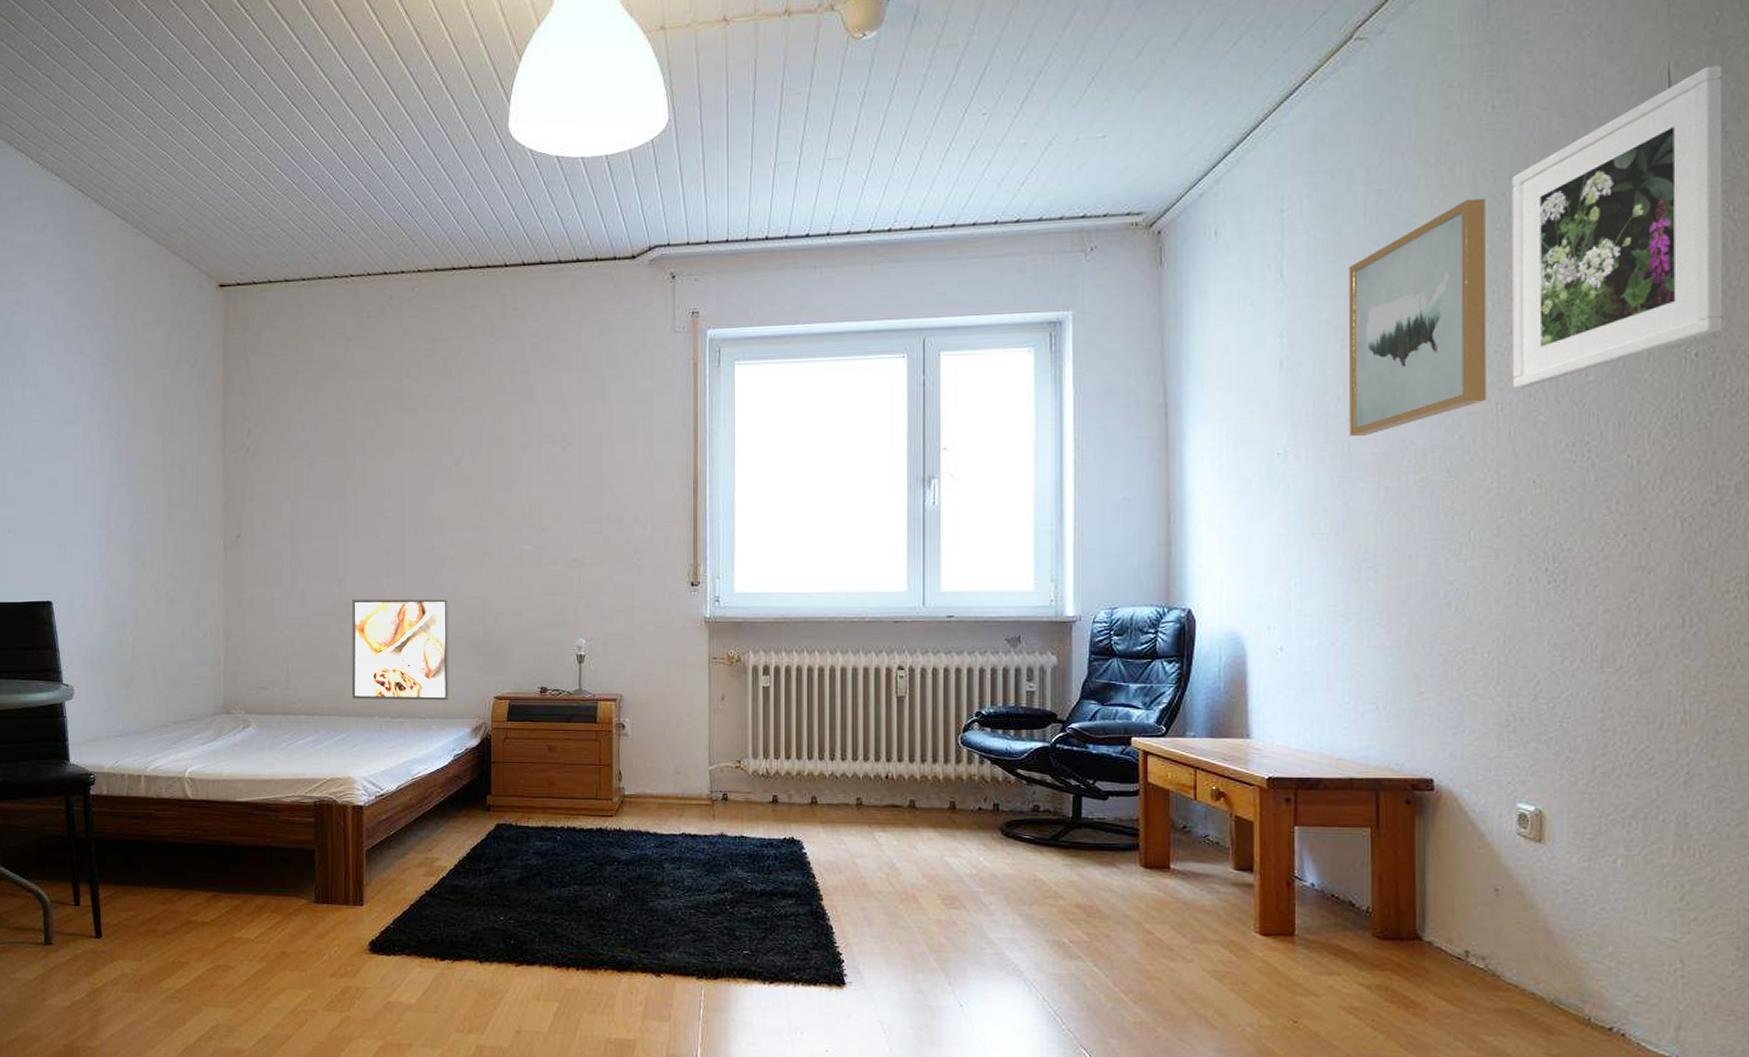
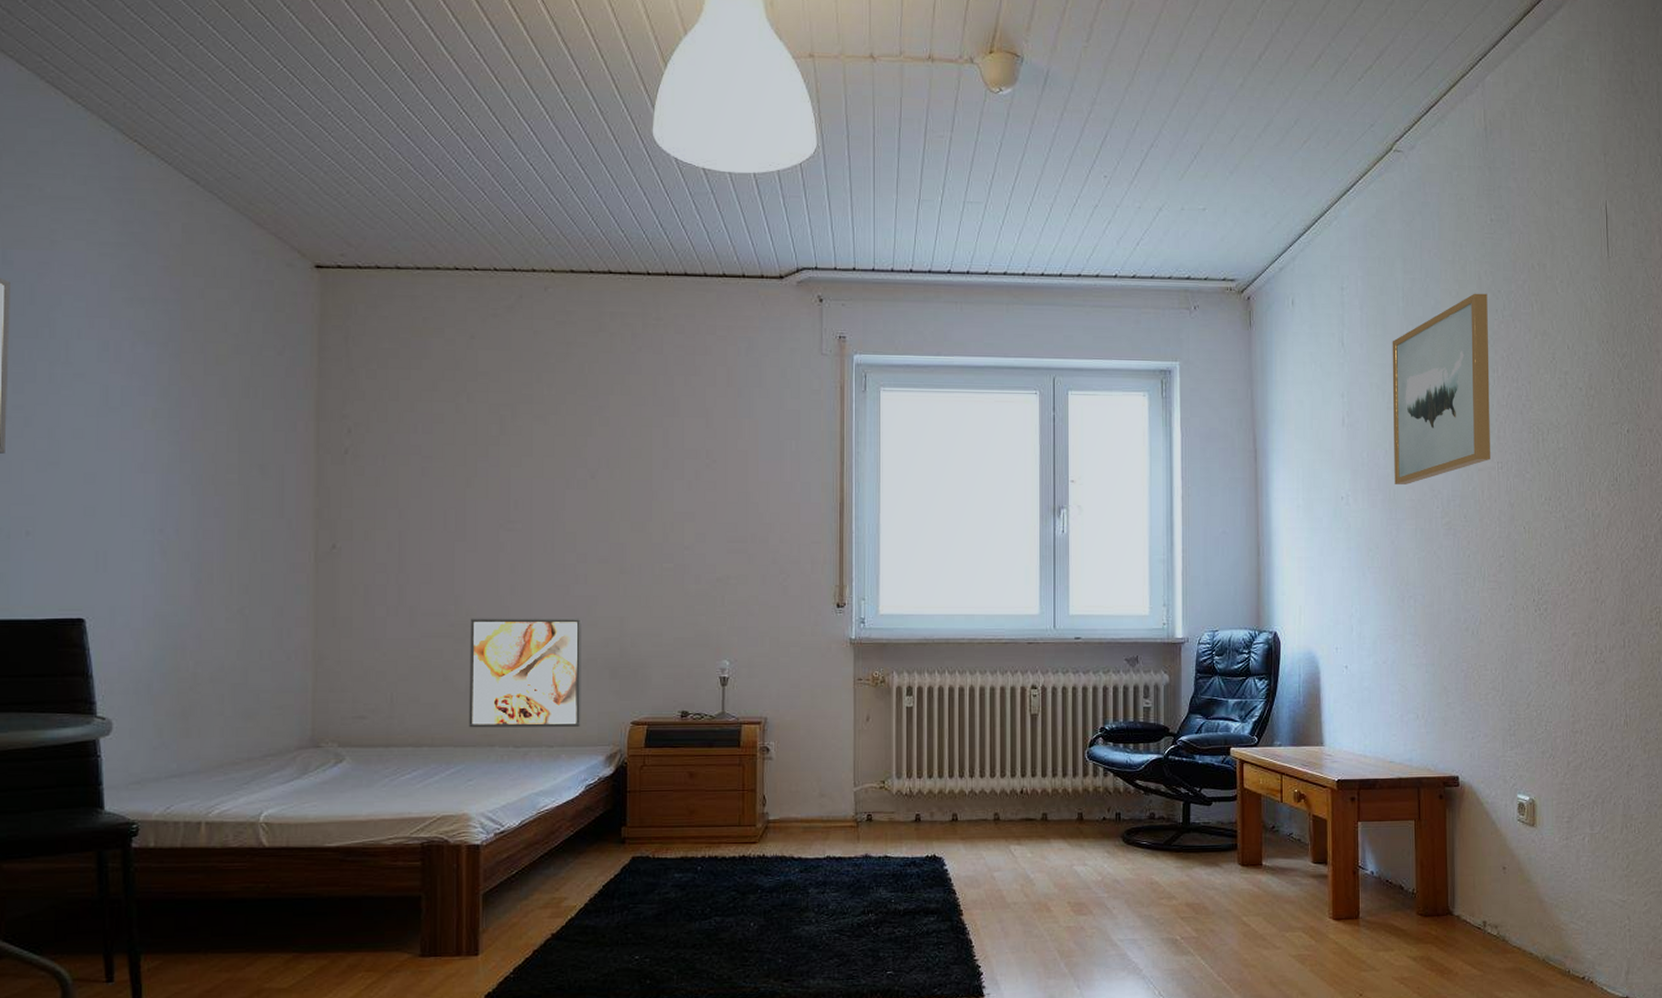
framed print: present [1511,65,1724,389] -> none [1505,206,1644,451]

